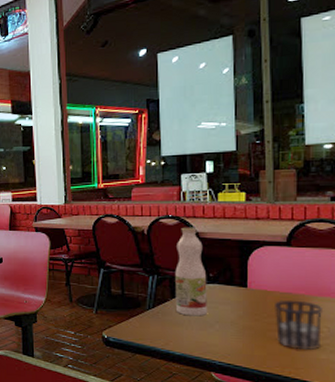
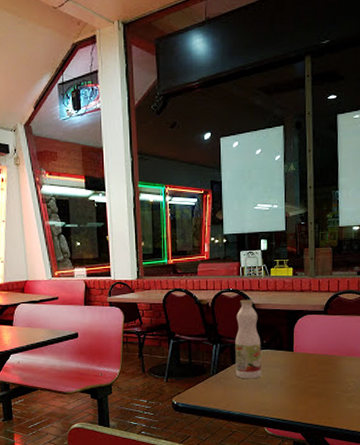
cup: present [275,301,324,350] -> none [314,361,351,403]

